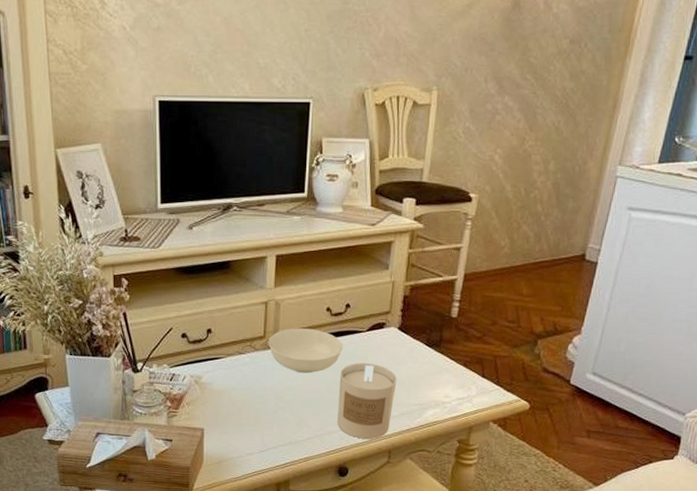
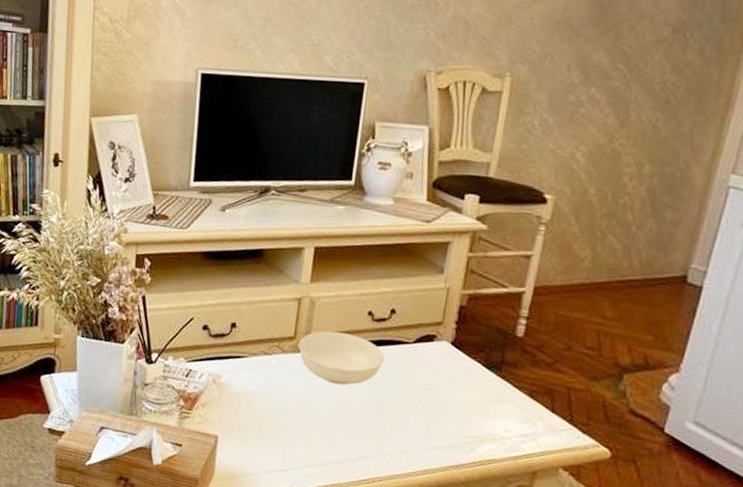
candle: present [337,363,397,439] -> none [372,378,447,472]

